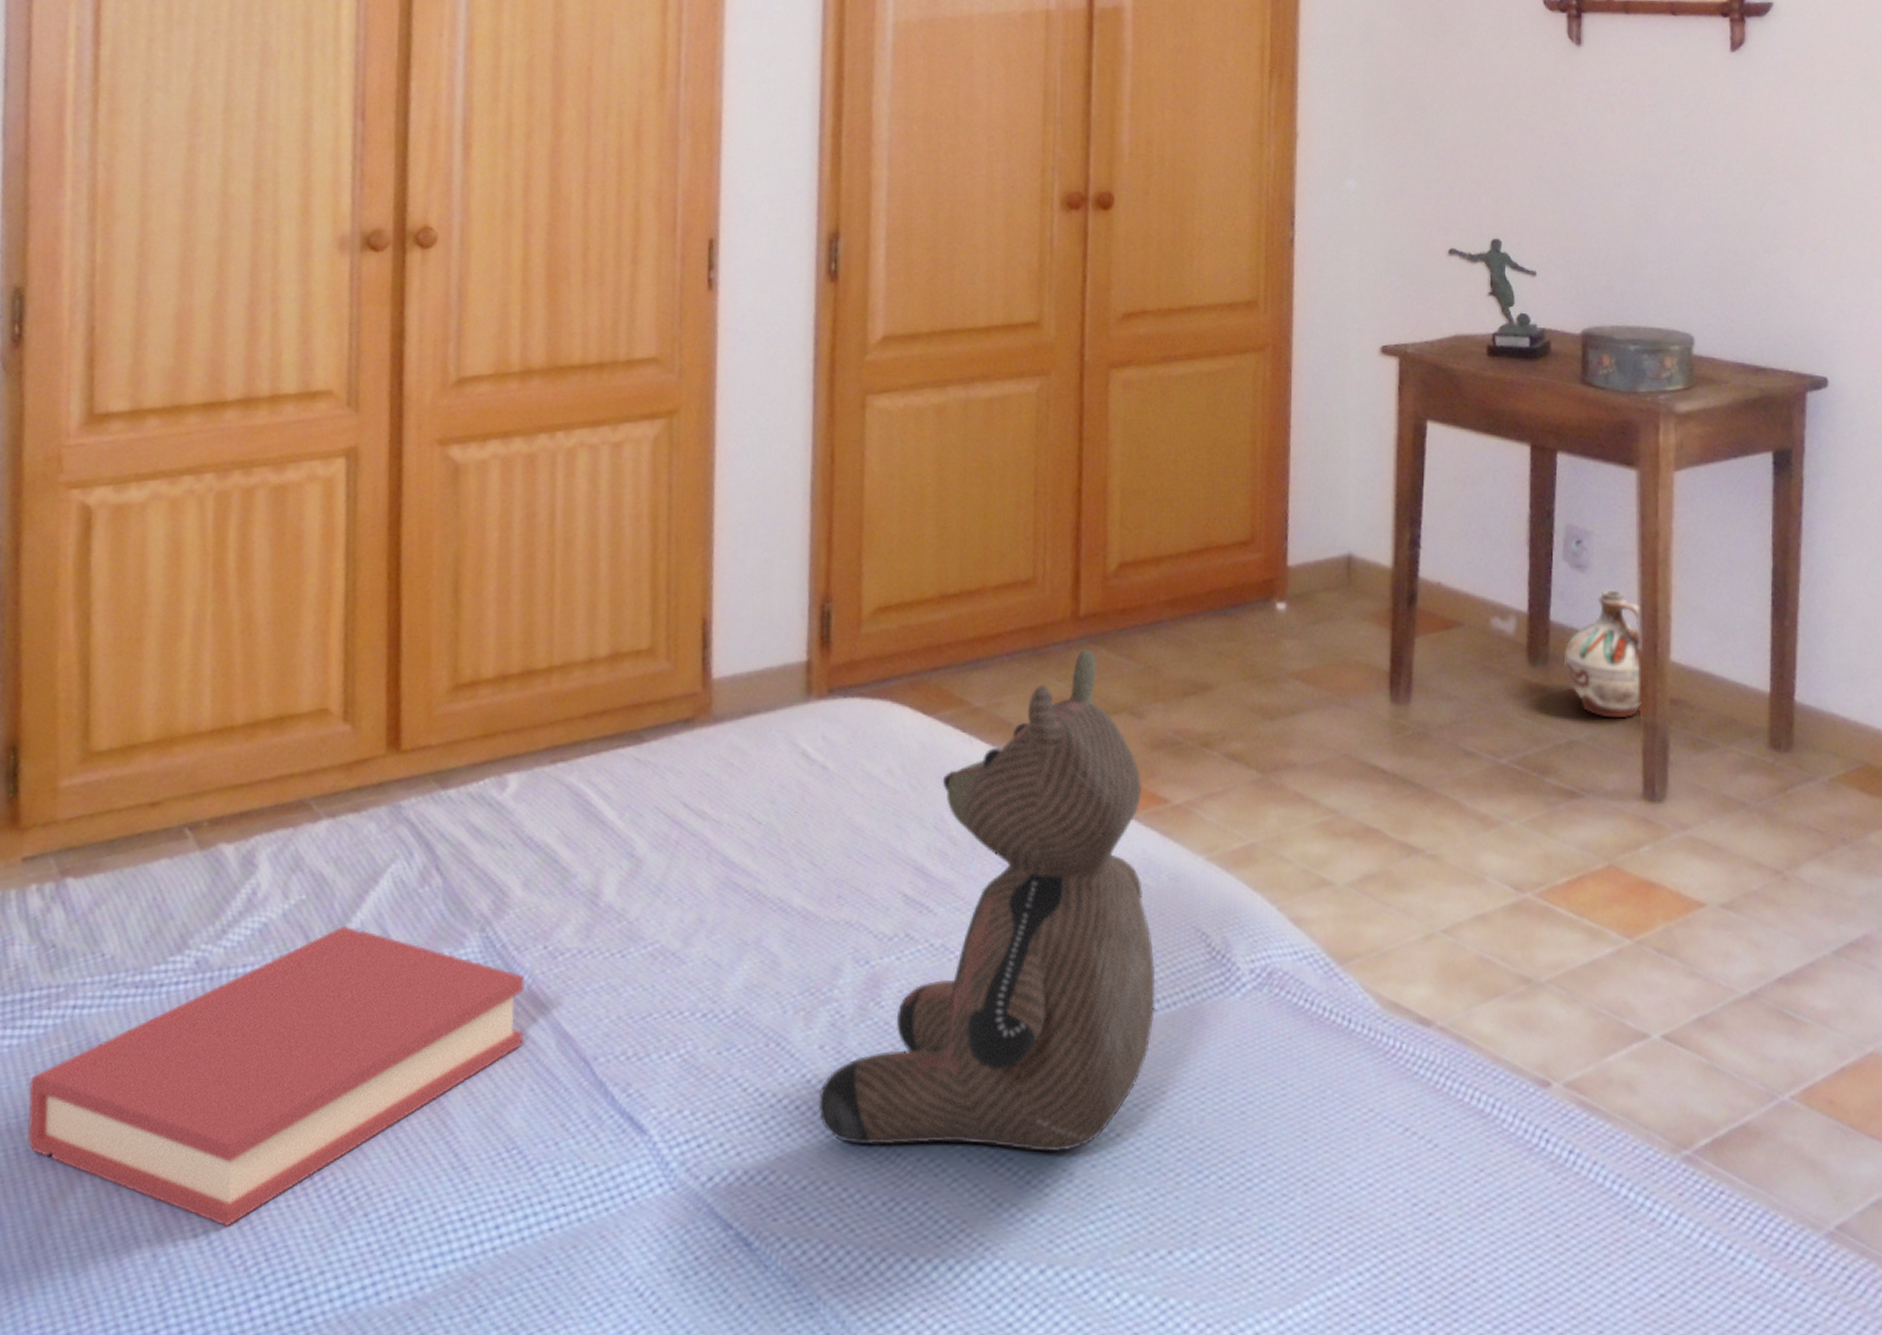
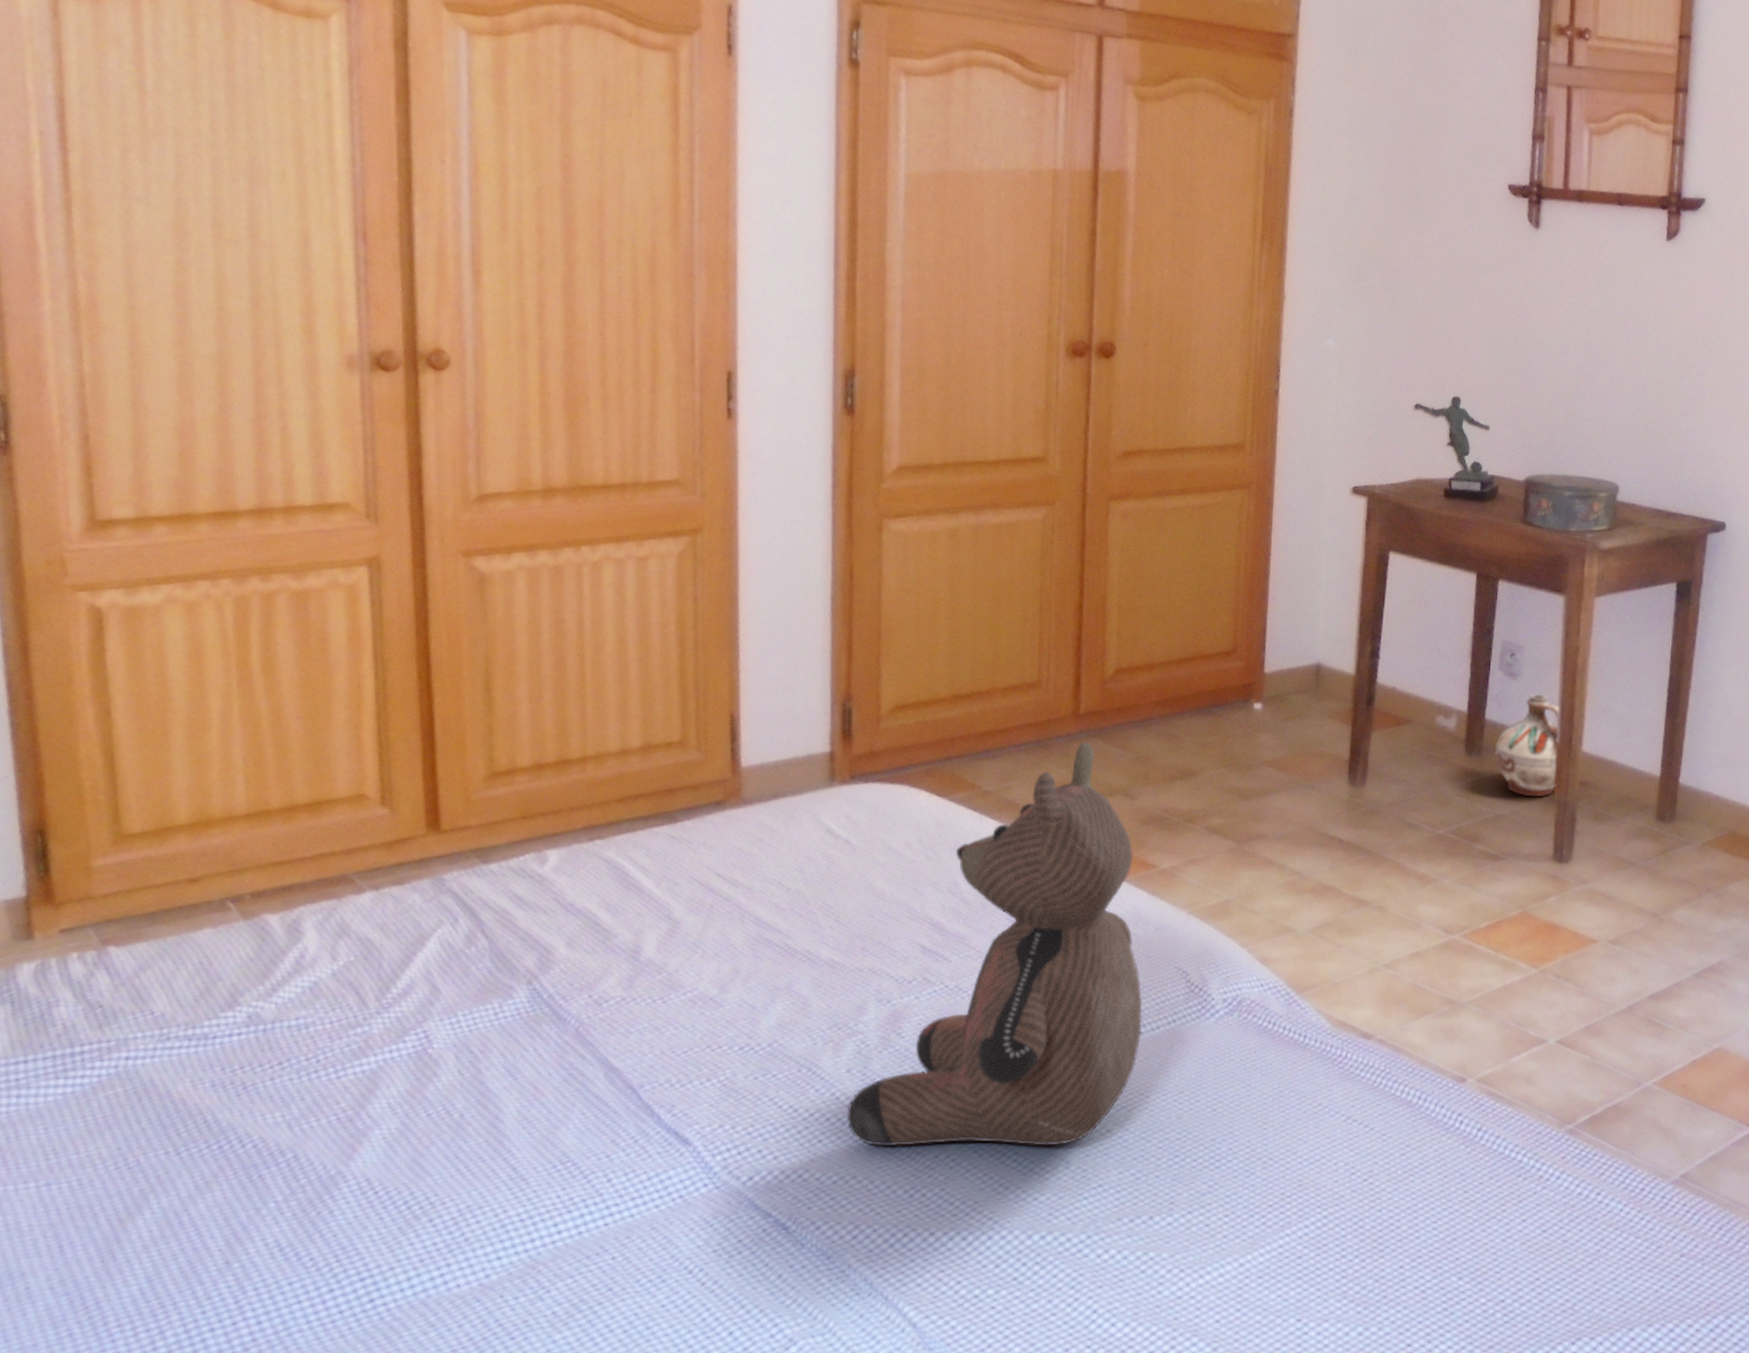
hardback book: present [28,925,525,1226] -> none [87,982,573,1235]

